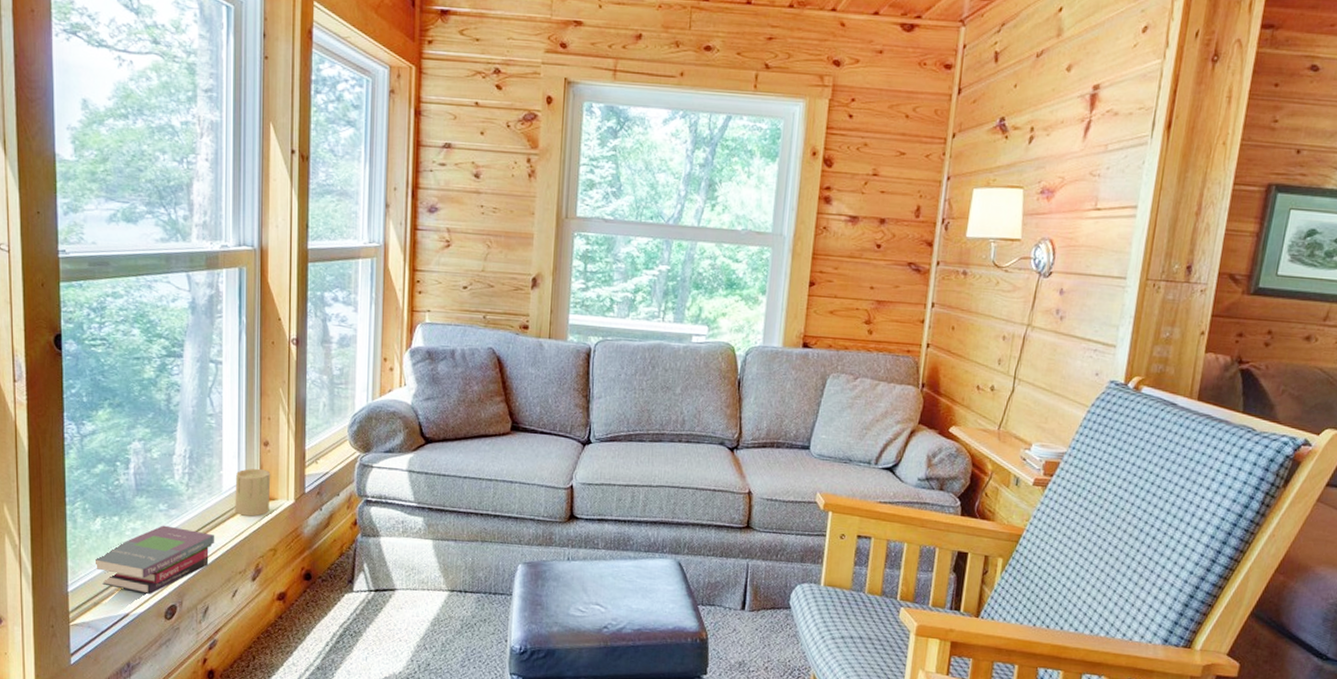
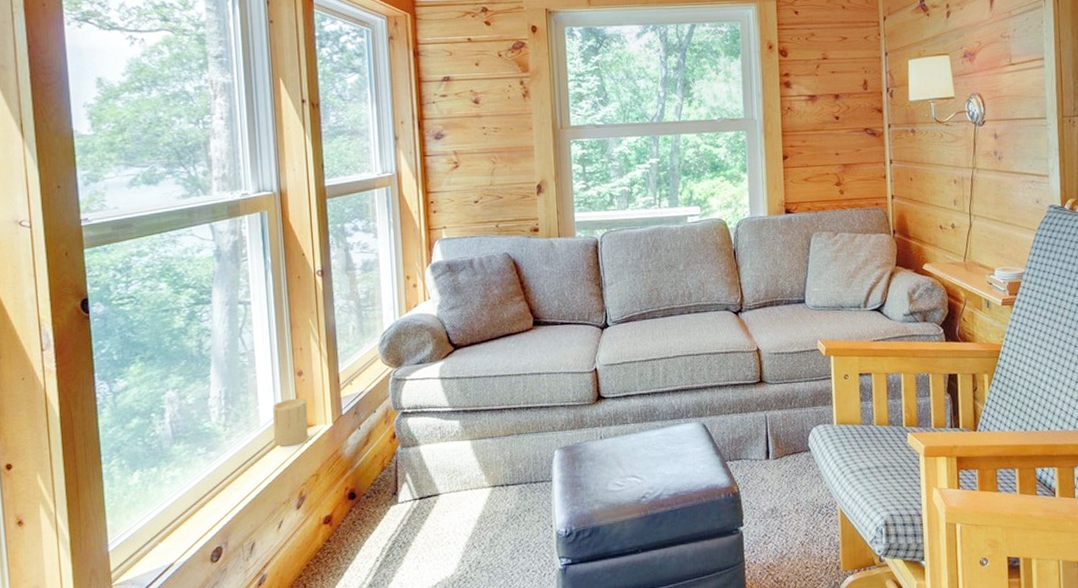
books: present [96,525,215,595] -> none [136,468,257,541]

